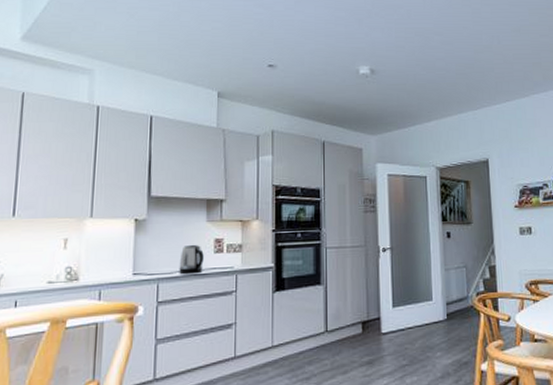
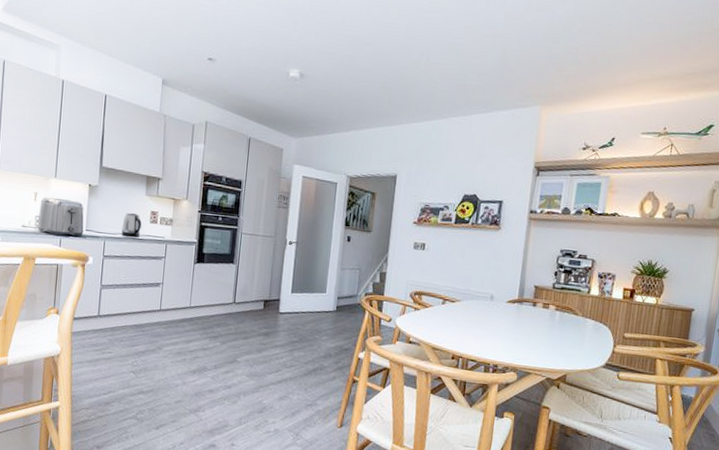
toaster: none [68,241,130,288] -> present [37,196,84,237]

